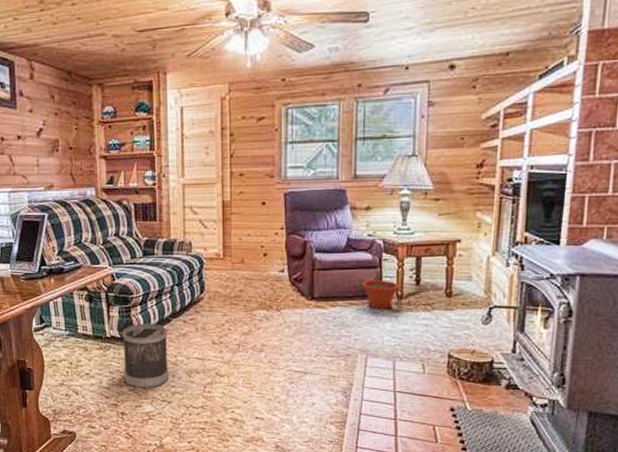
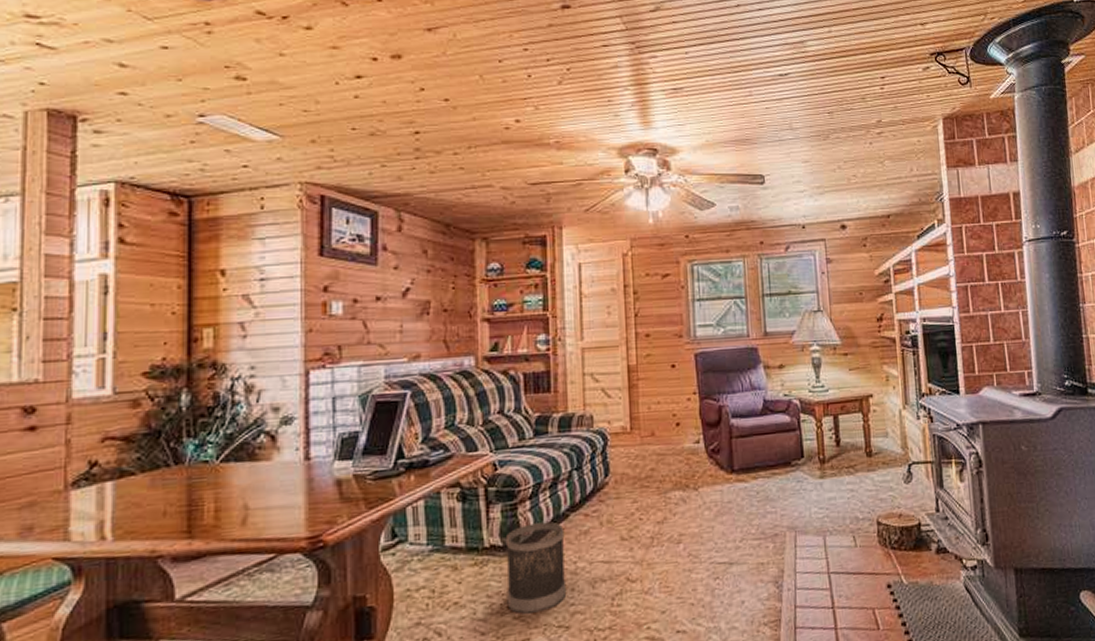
plant pot: present [362,280,399,309] -> none [782,443,821,477]

